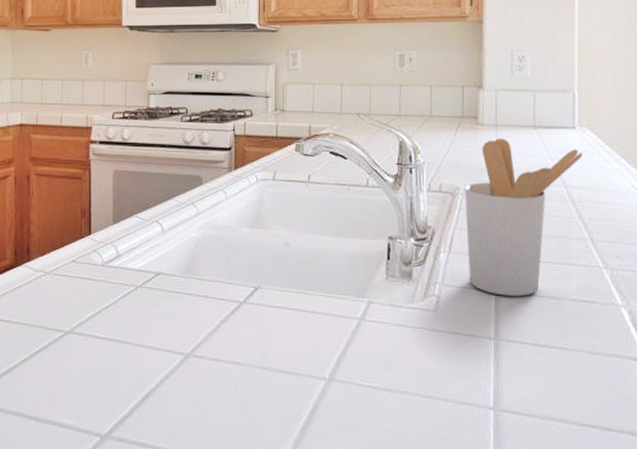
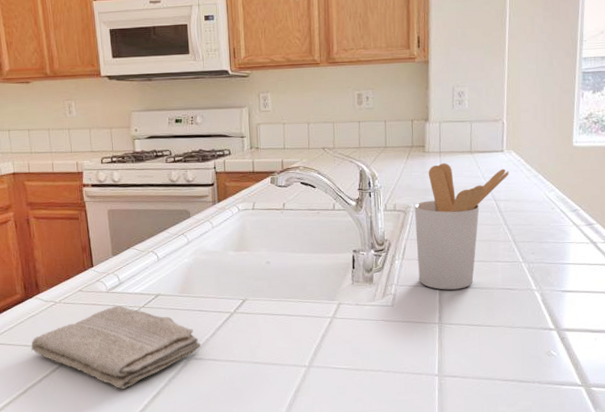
washcloth: none [12,282,203,386] -> present [31,305,202,389]

